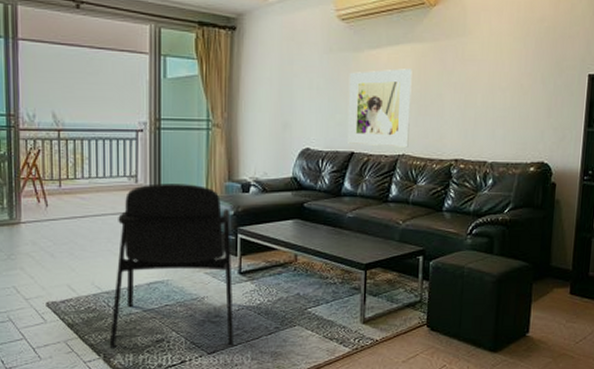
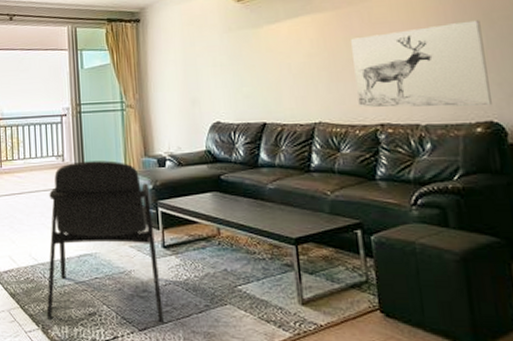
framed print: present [348,69,412,148] -> none [251,38,325,116]
wall art: none [439,67,552,148] -> present [351,20,492,108]

